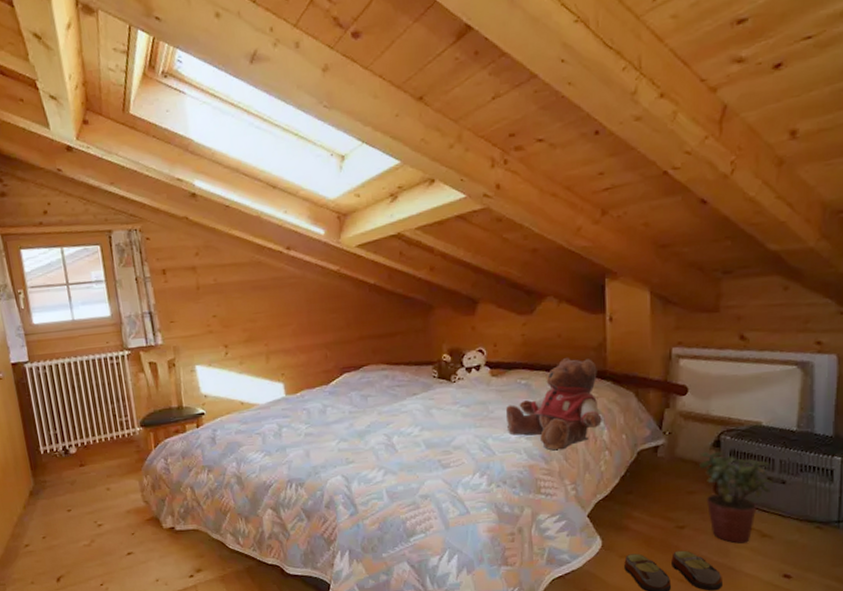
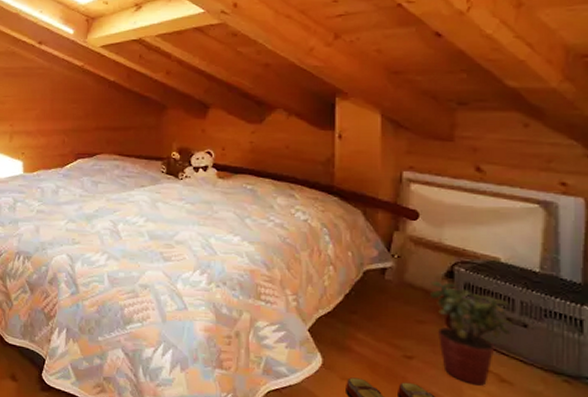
teddy bear: present [505,358,602,451] -> none [229,169,327,259]

